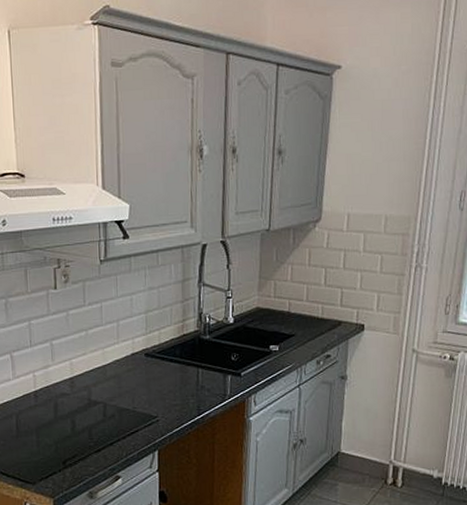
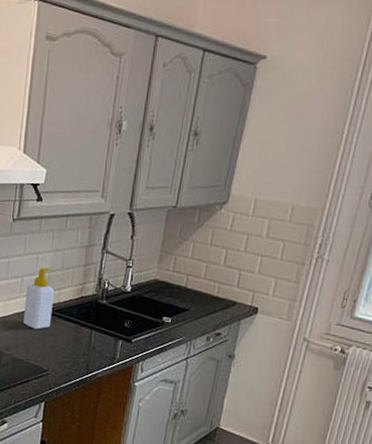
soap bottle: none [123,308,155,375] -> present [23,267,54,330]

